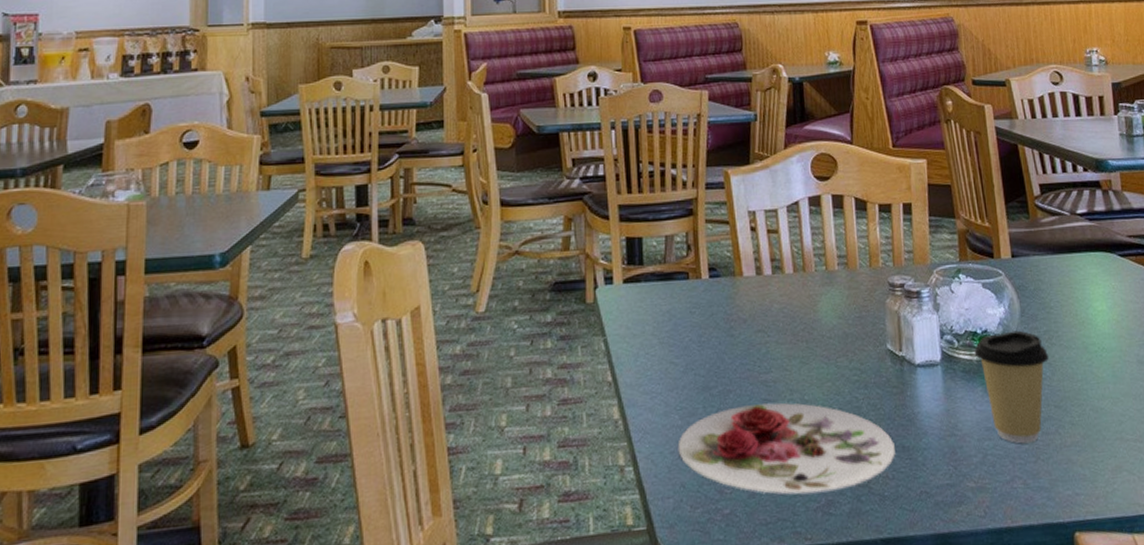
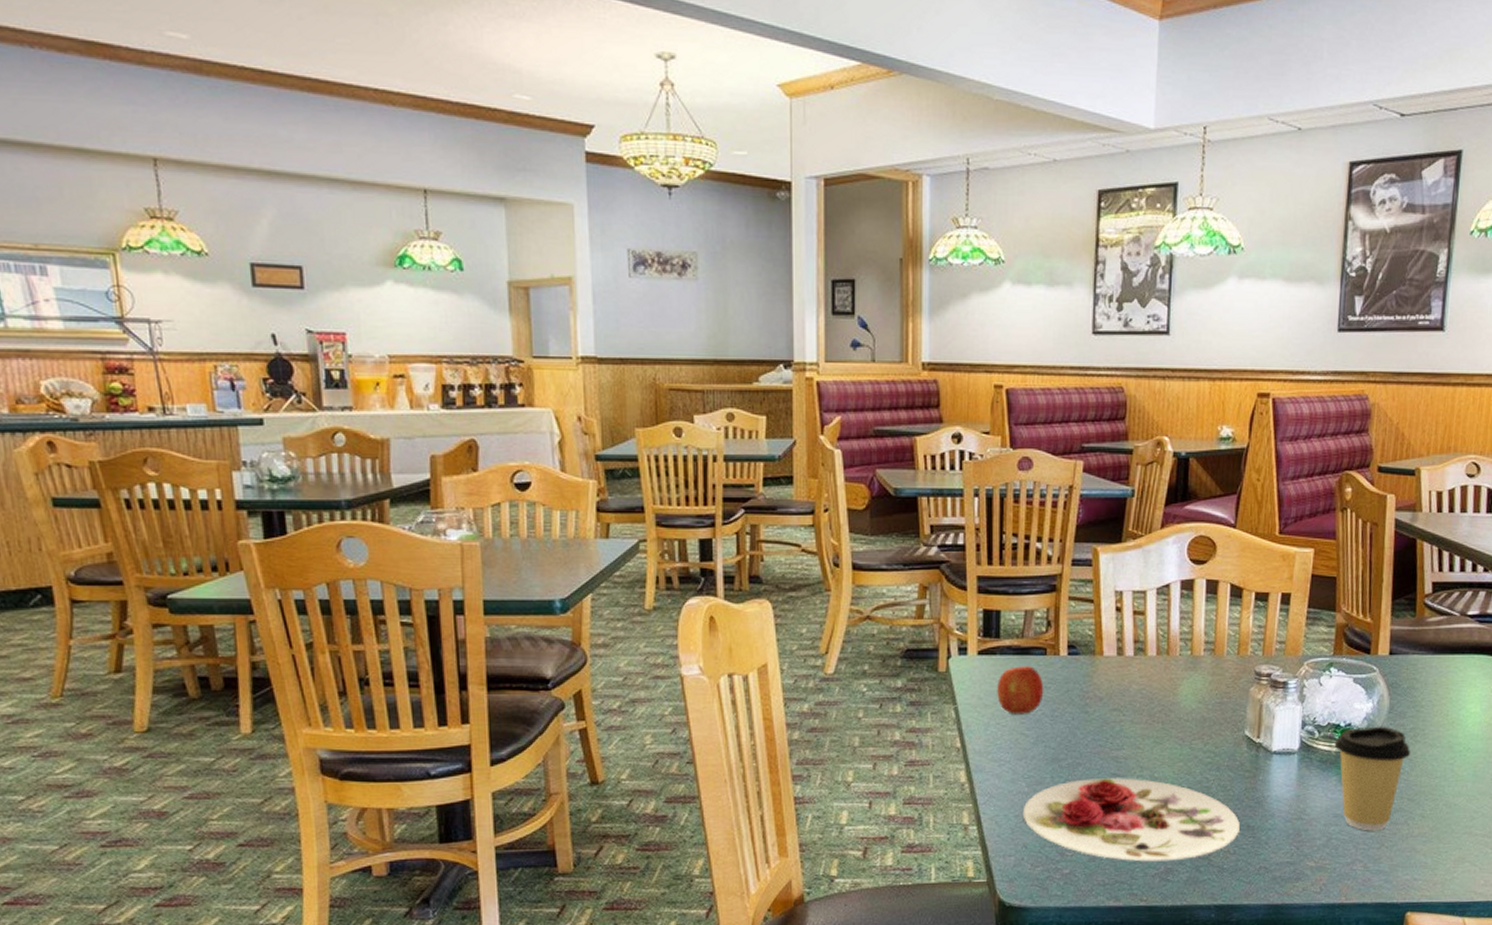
fruit: none [644,291,690,343] -> present [997,666,1044,714]

